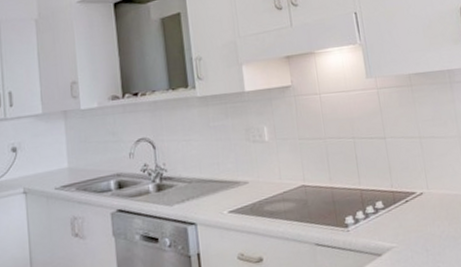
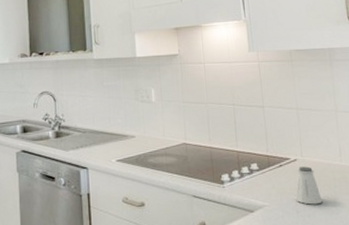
saltshaker: none [423,199,452,242] -> present [295,166,322,205]

